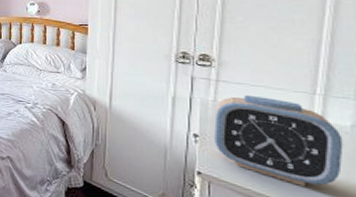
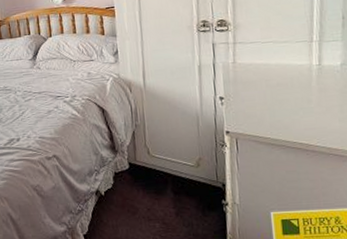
alarm clock: present [214,94,344,187] -> none [235,51,337,126]

